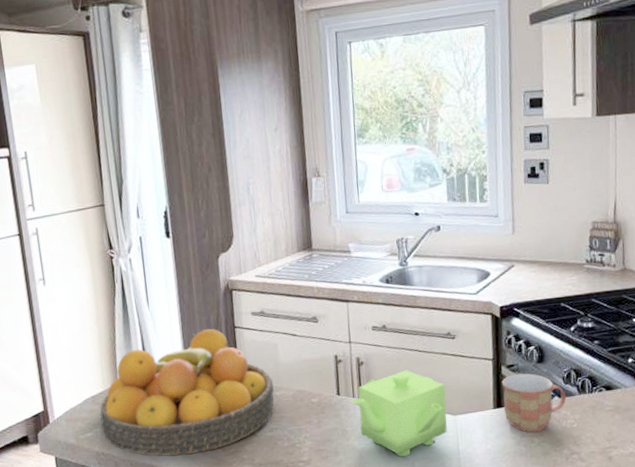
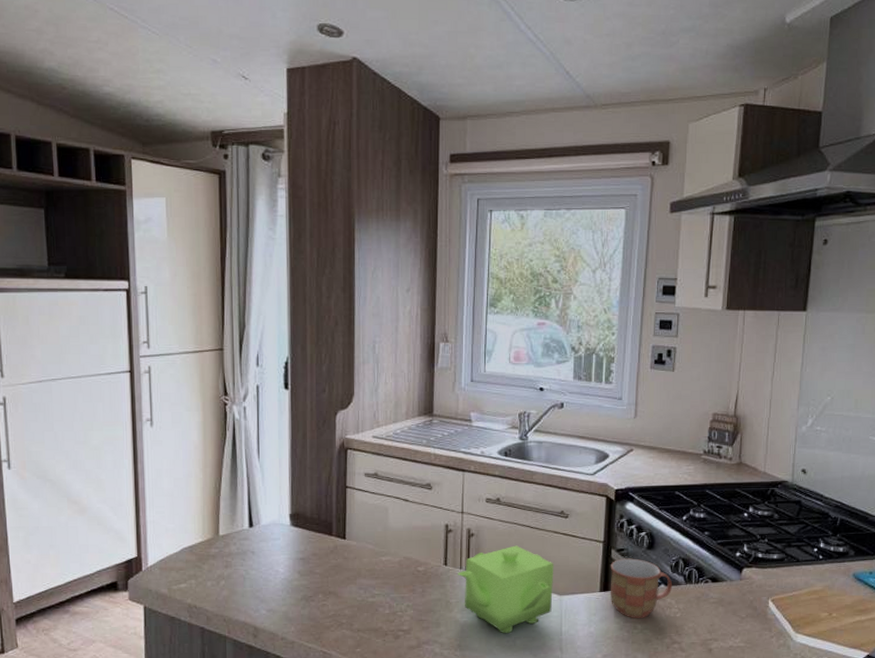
fruit bowl: present [100,328,274,457] -> none [196,486,380,615]

